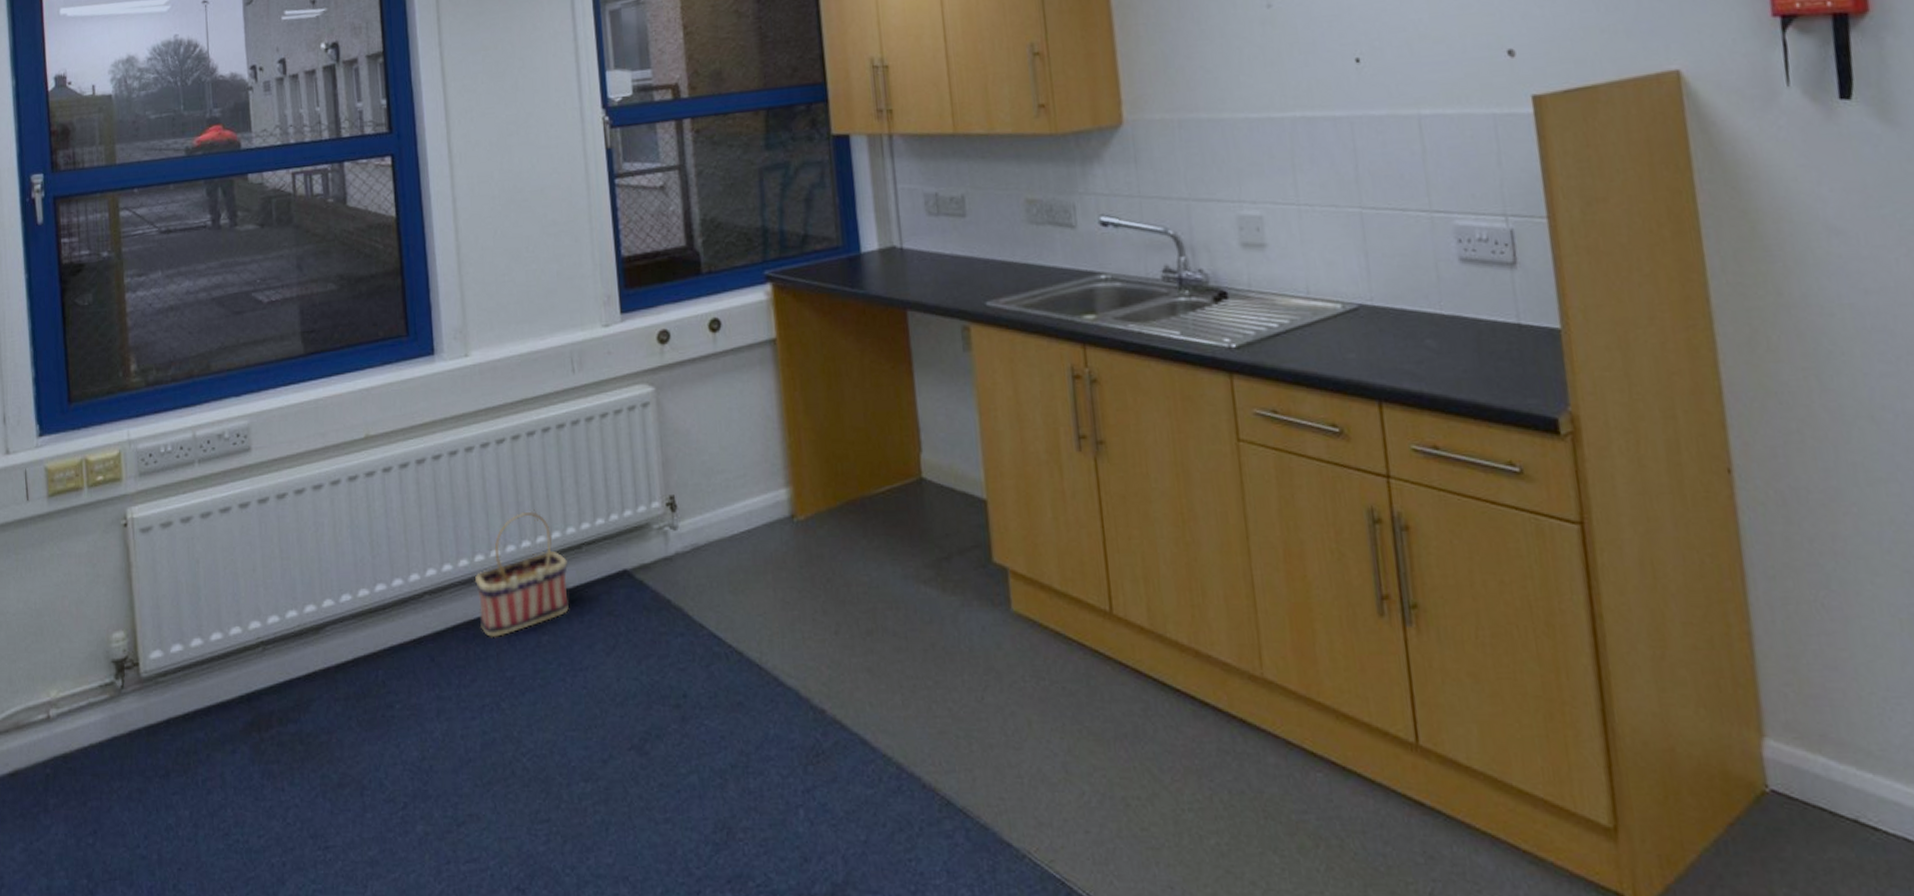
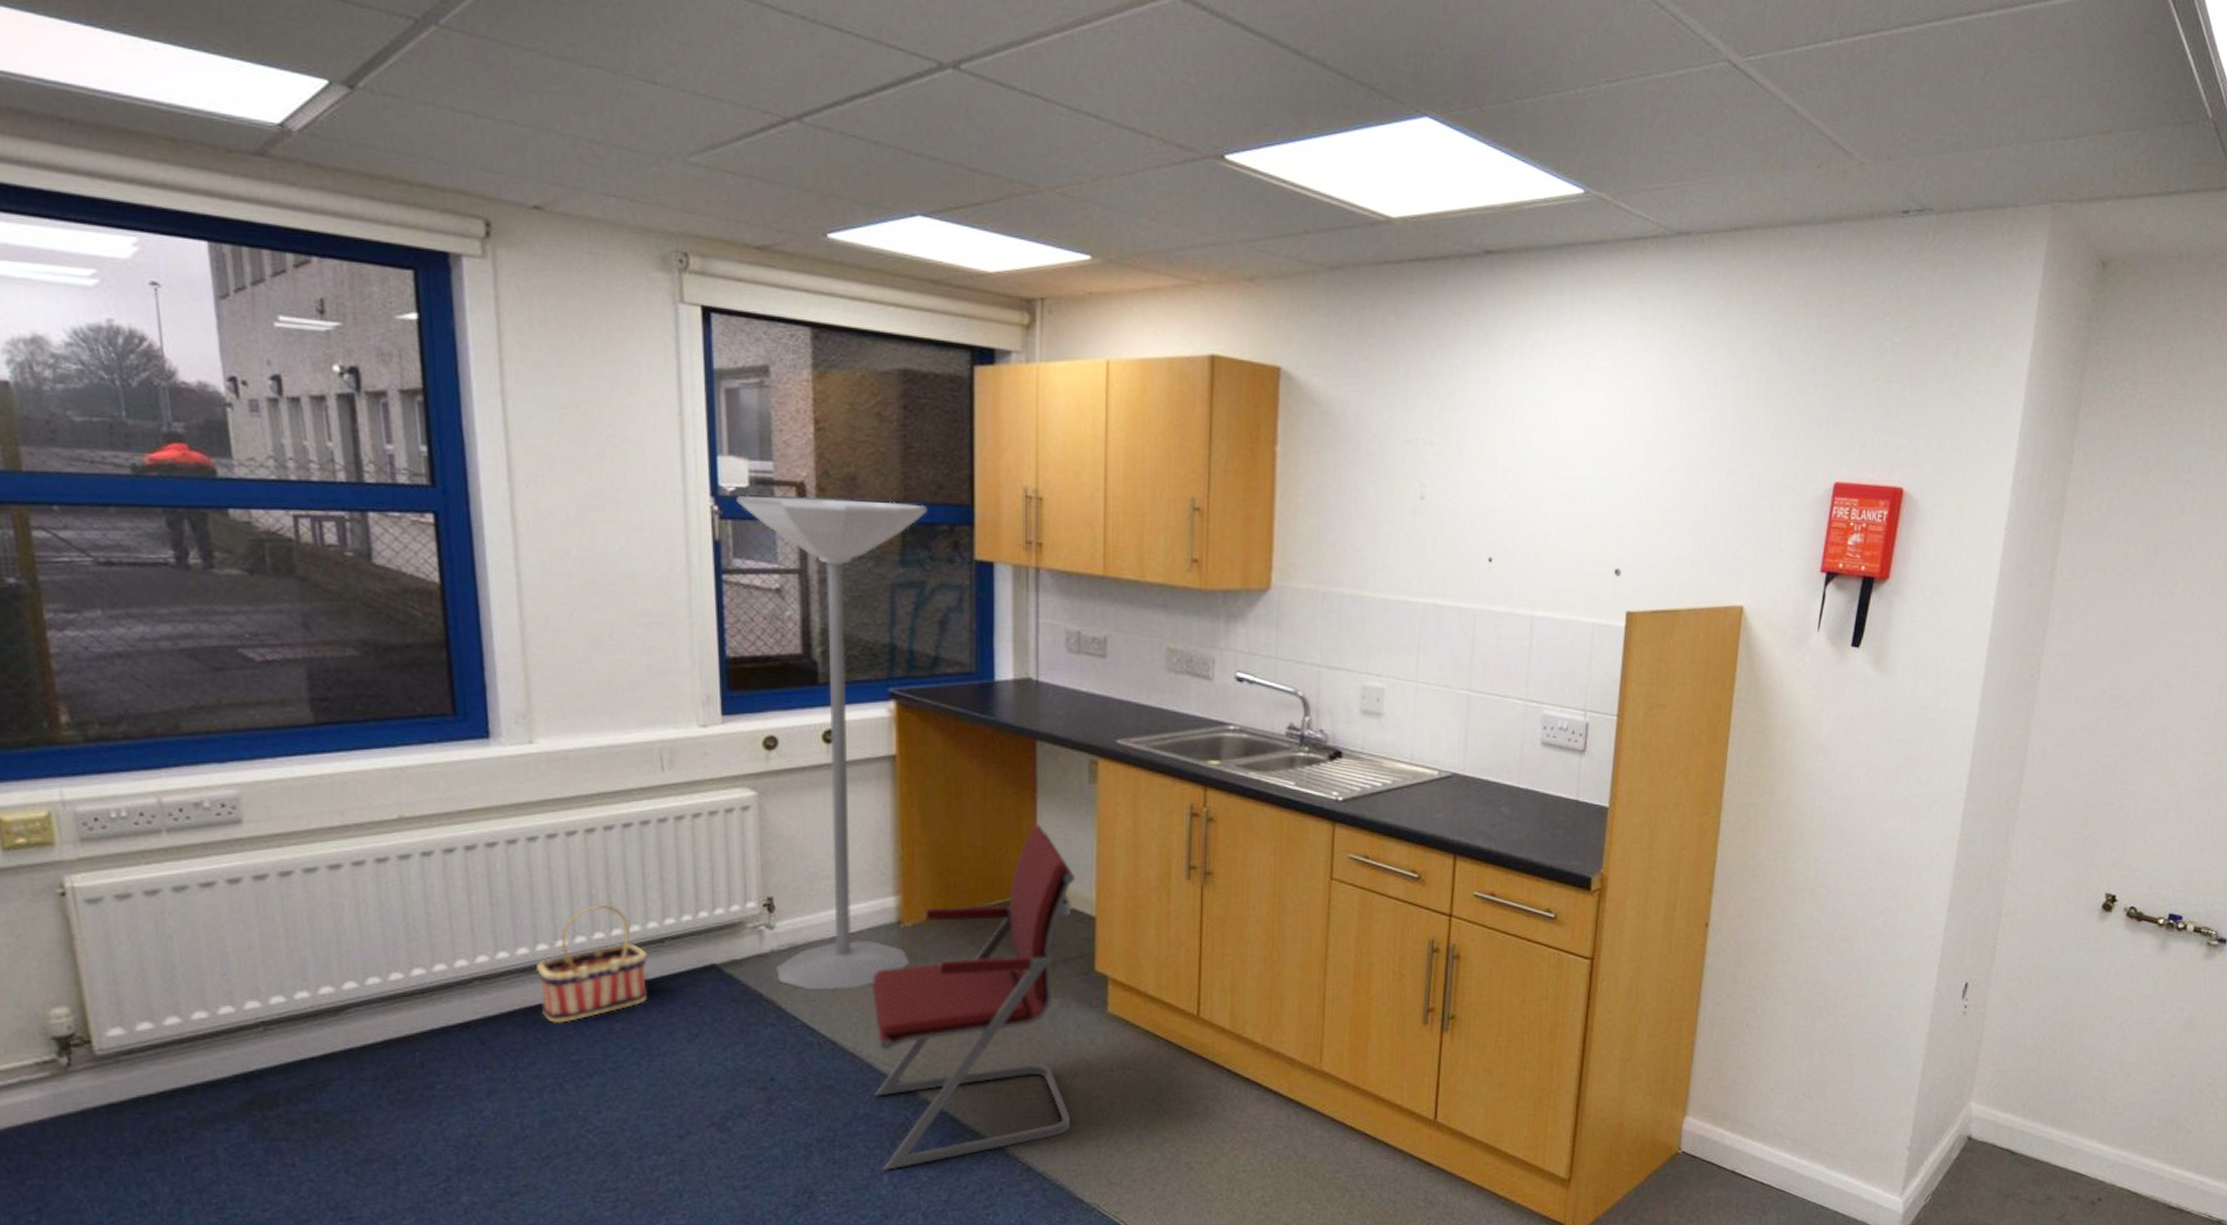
floor lamp: none [623,88,806,595] -> present [736,495,927,991]
office chair: none [771,400,988,804] -> present [871,824,1074,1171]

